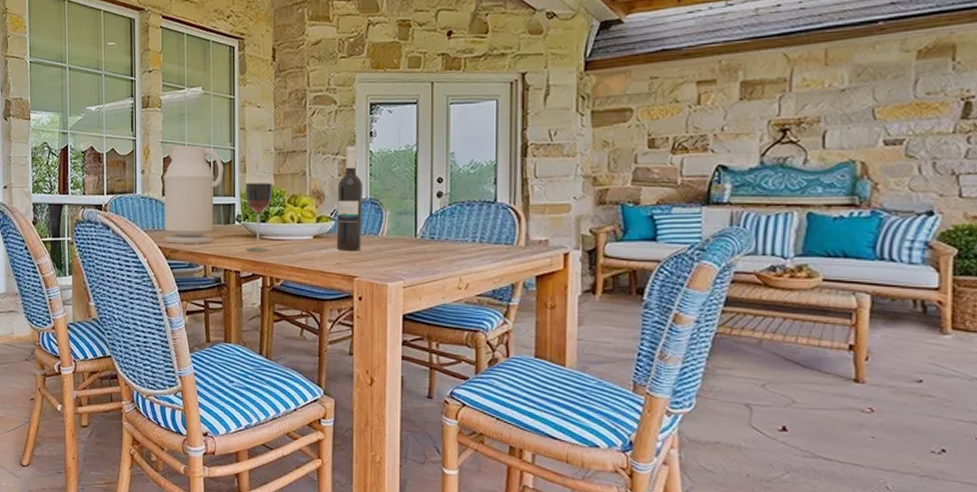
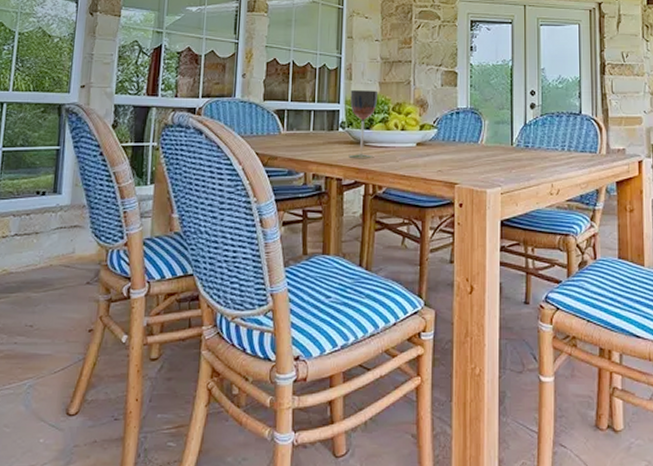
water jug: present [163,145,224,243] -> none [262,51,329,150]
wine bottle: present [336,145,364,251] -> none [438,58,465,158]

